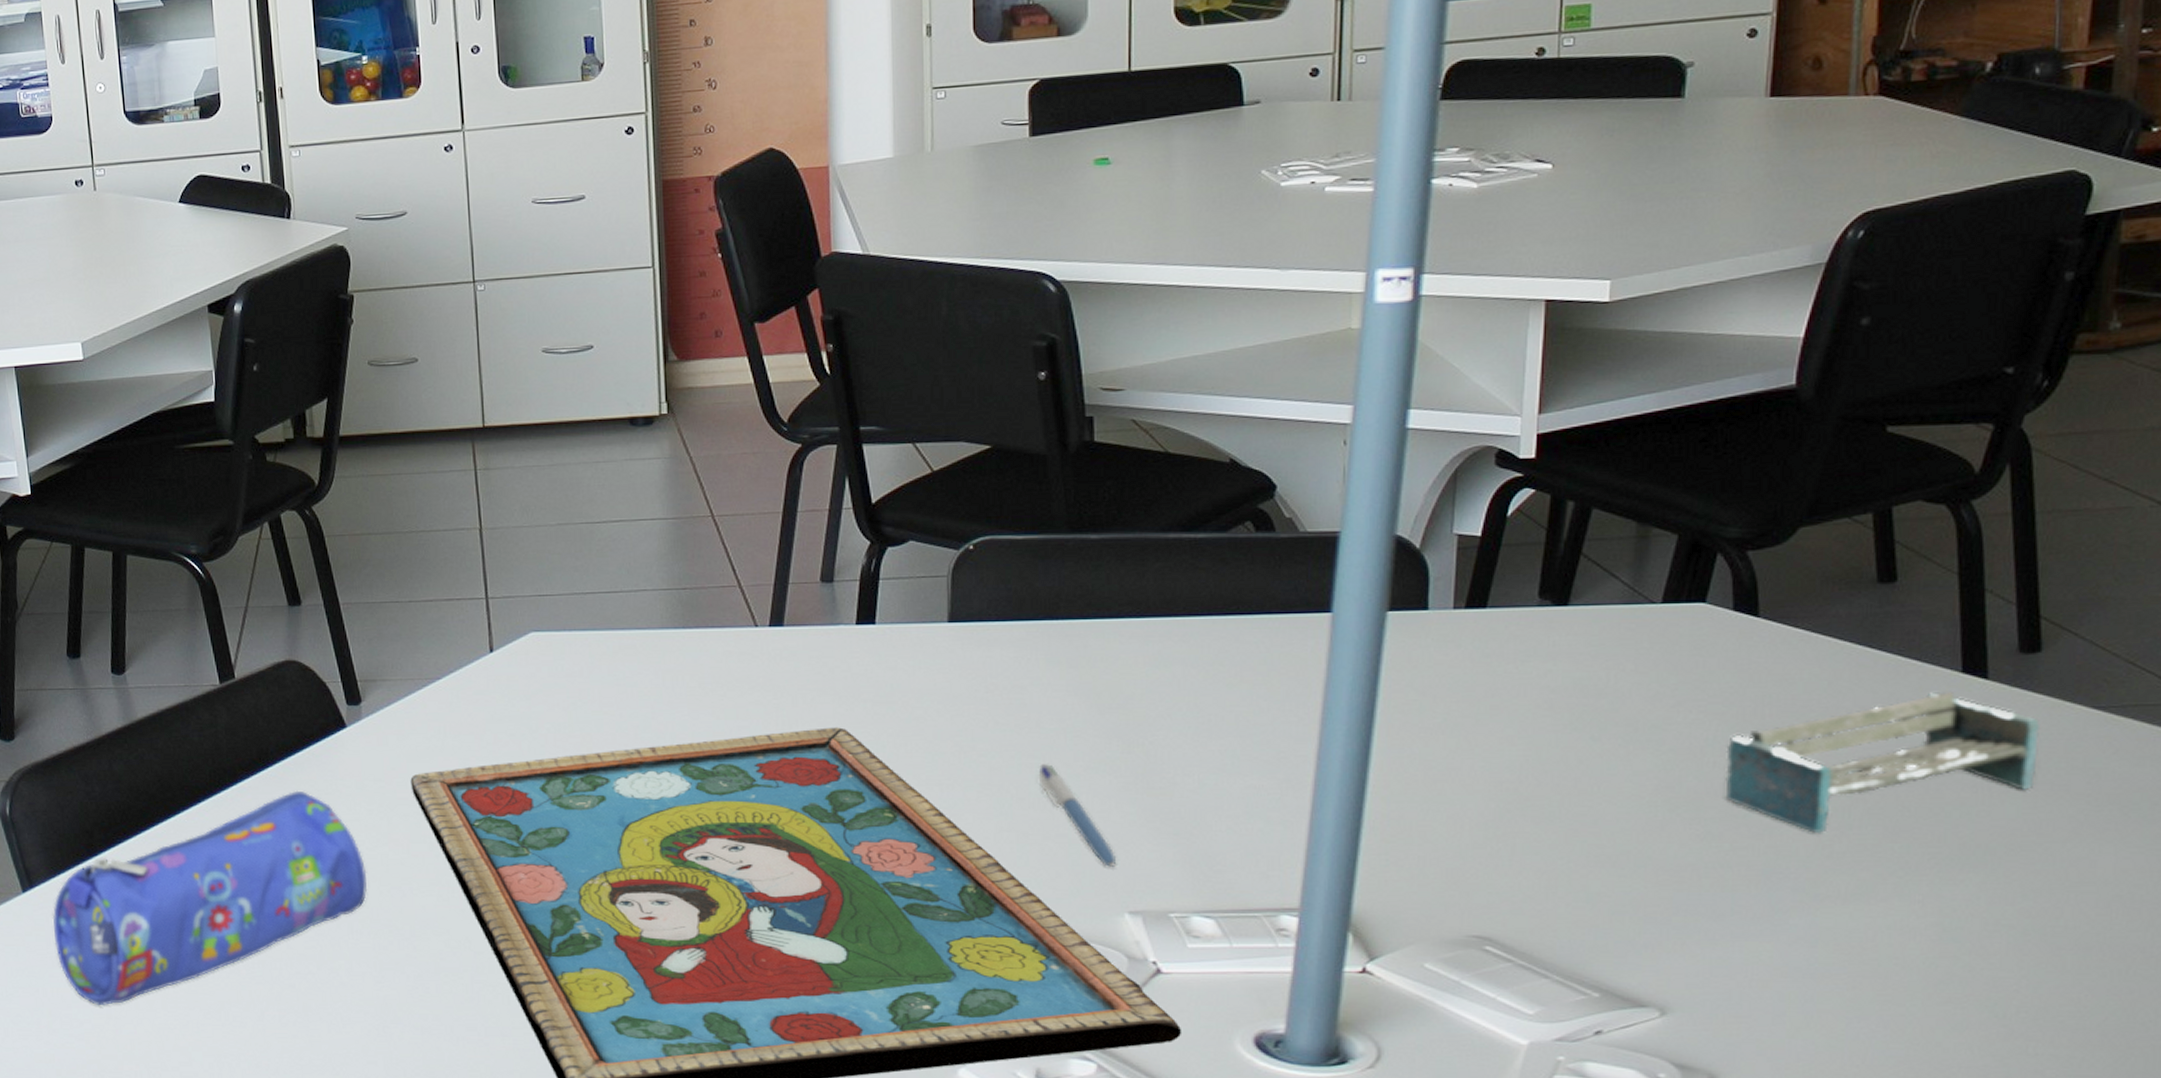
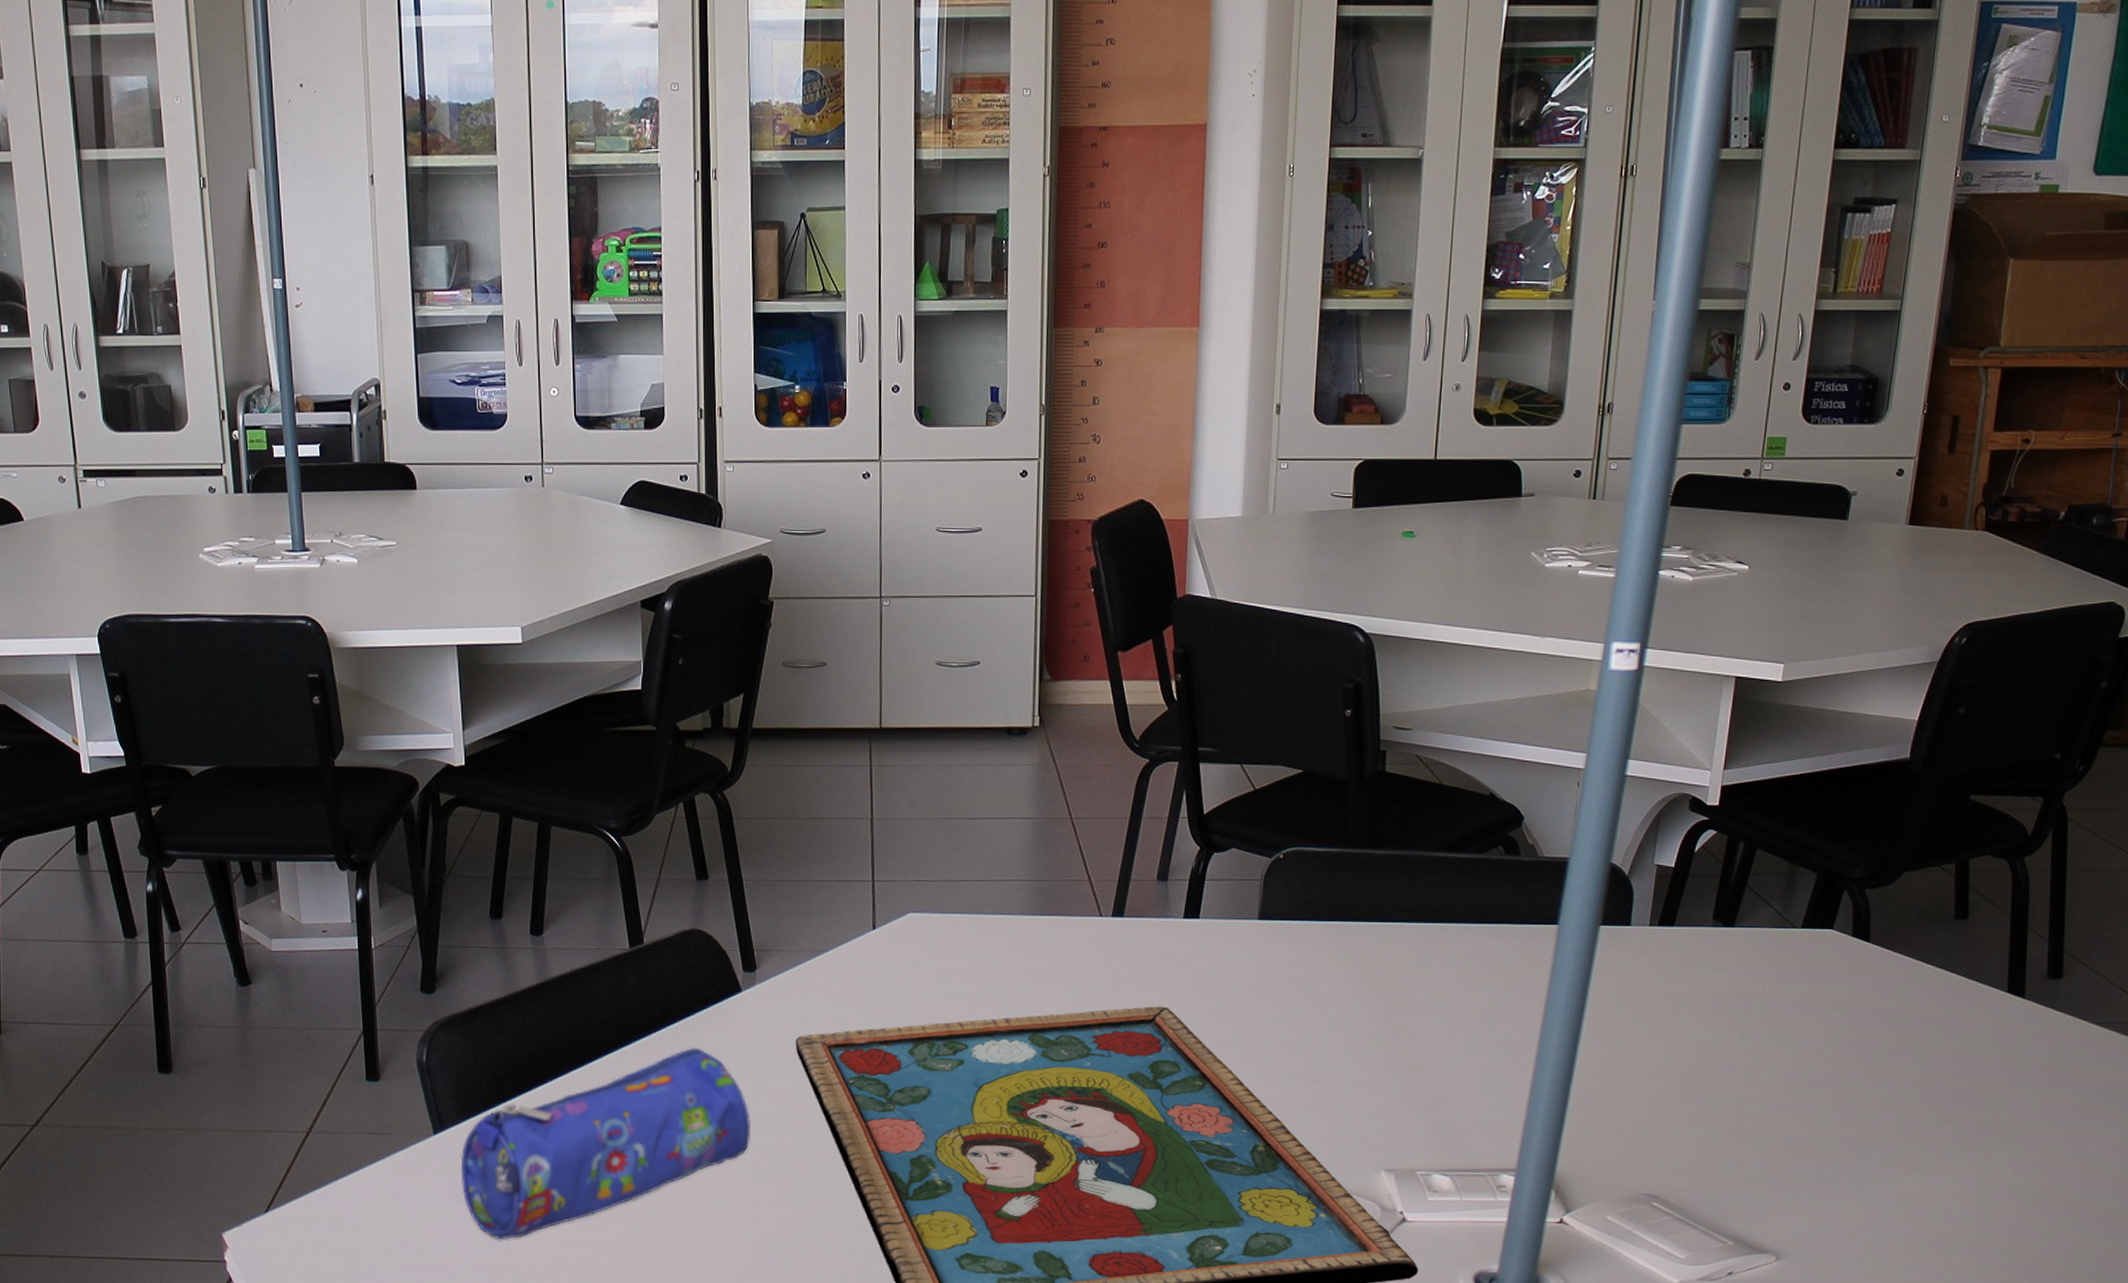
pen: present [1038,764,1116,868] -> none [1321,1043,1377,1133]
shelf: present [1725,690,2040,834] -> none [1836,1006,2057,1117]

